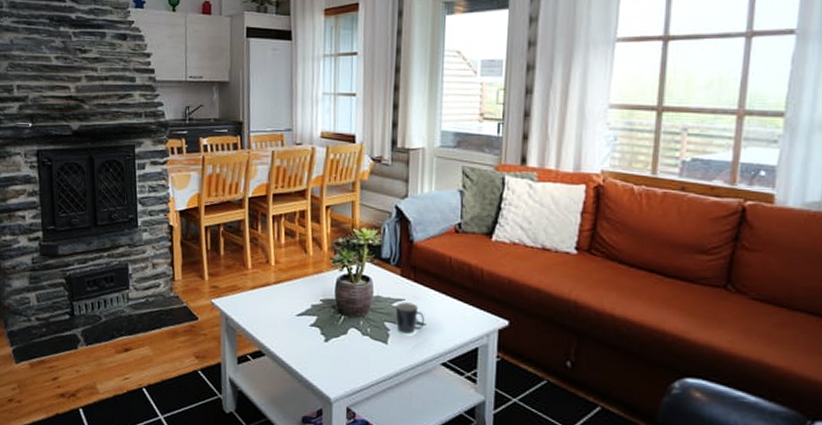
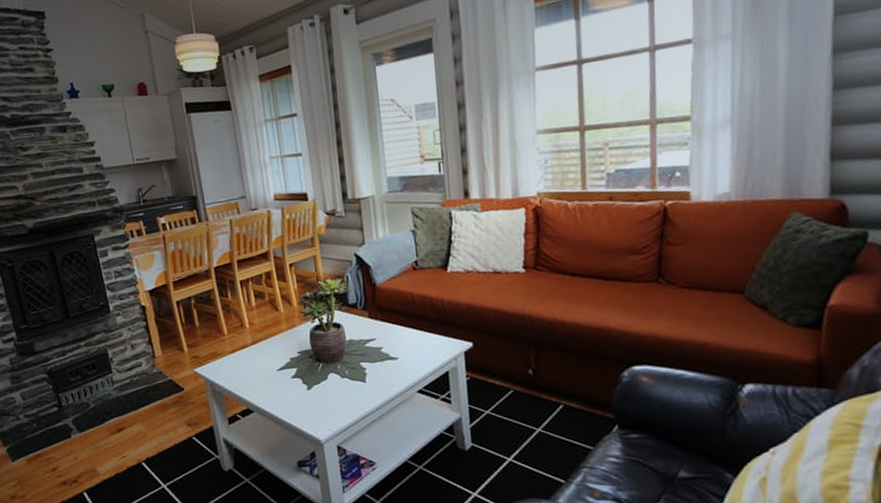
mug: present [395,302,425,336] -> none [368,341,397,371]

